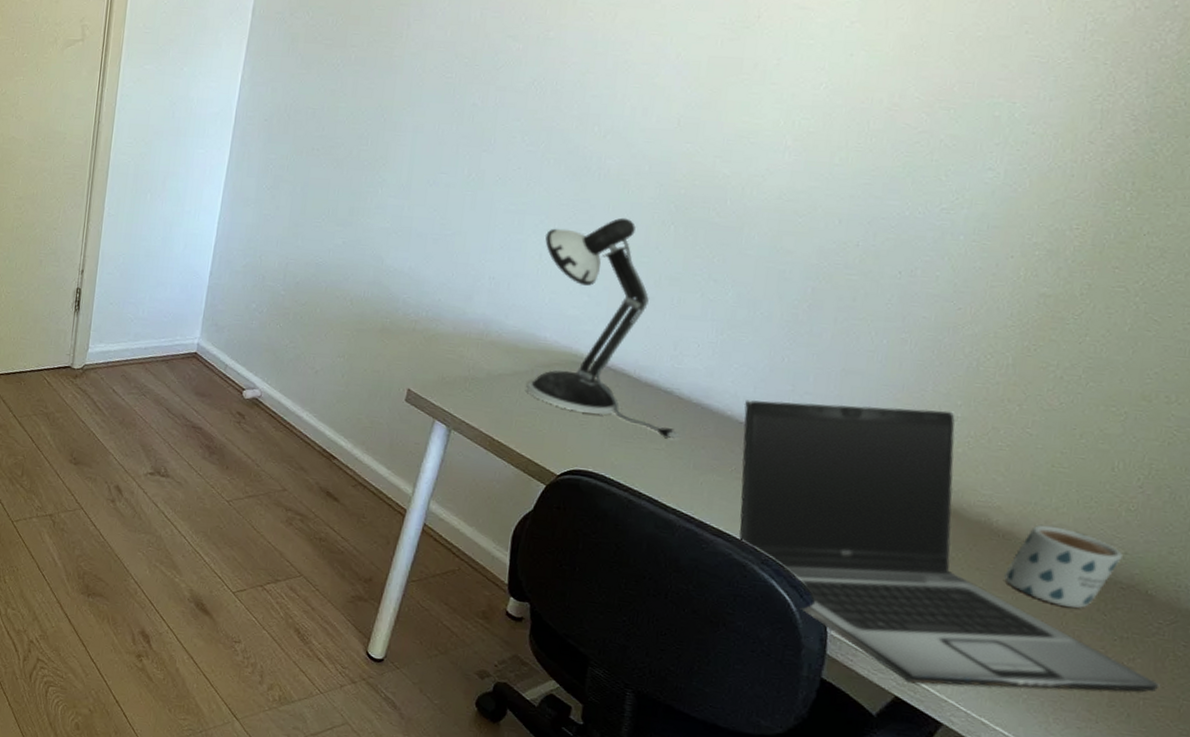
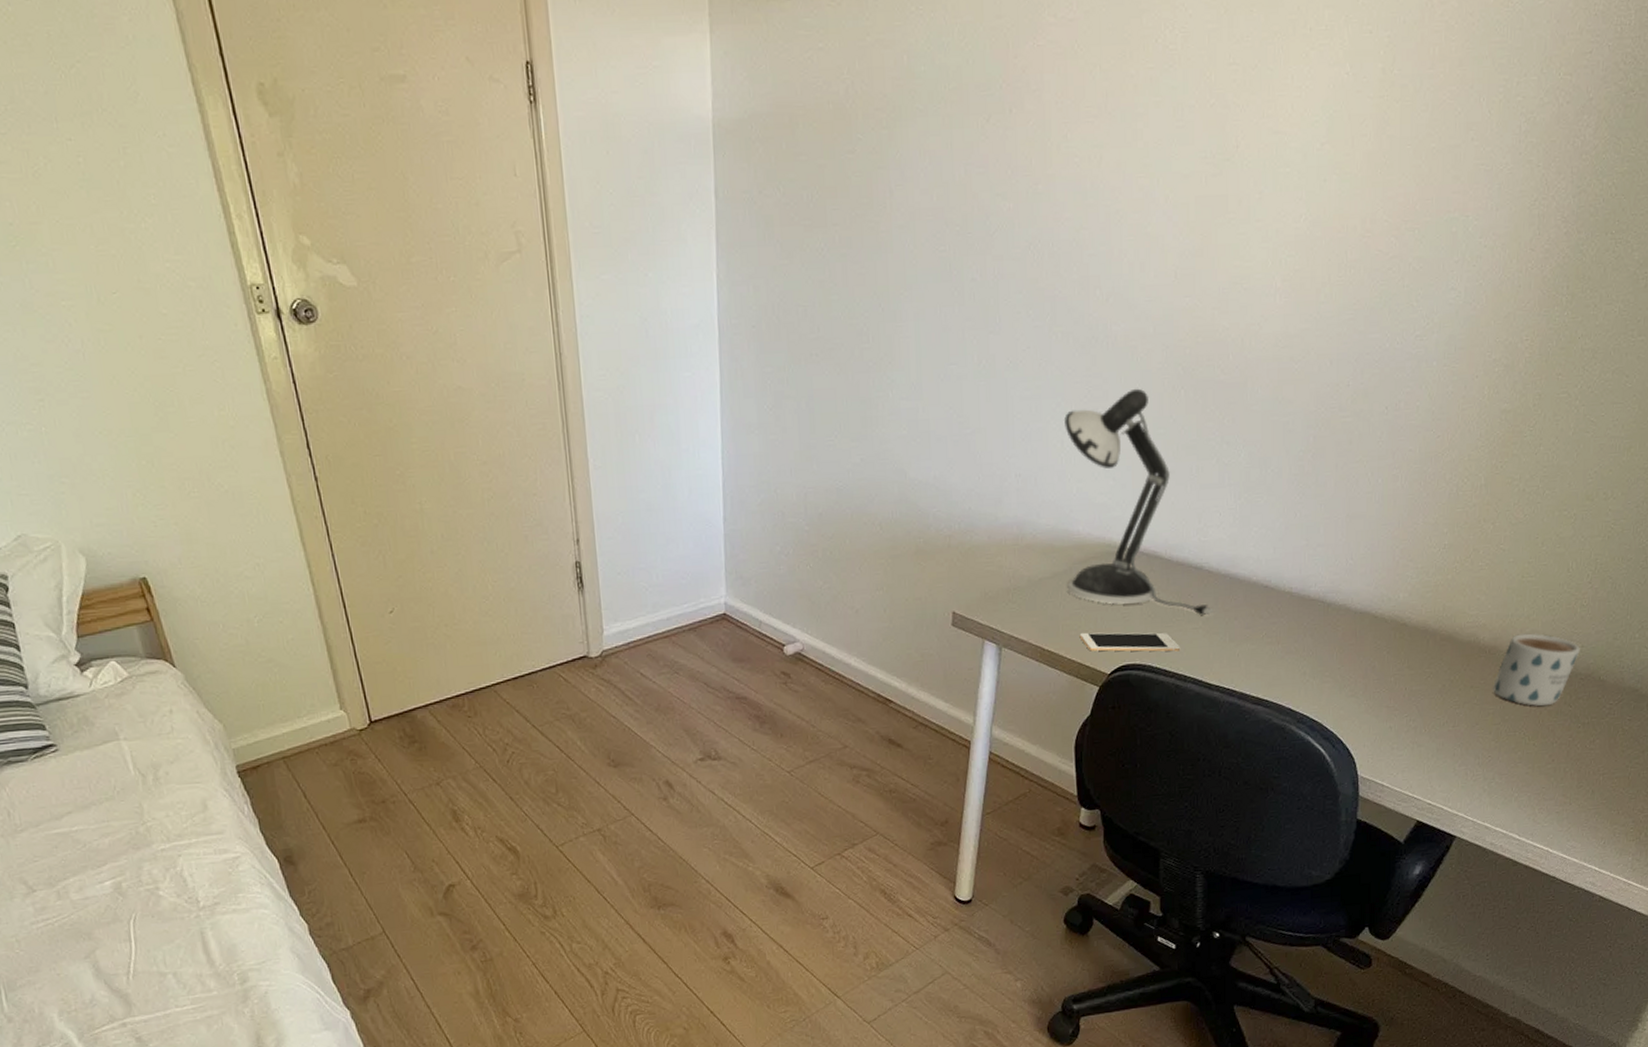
cell phone: none [532,431,639,468] -> present [1079,632,1181,652]
laptop: present [739,400,1160,692] -> none [1266,540,1614,806]

